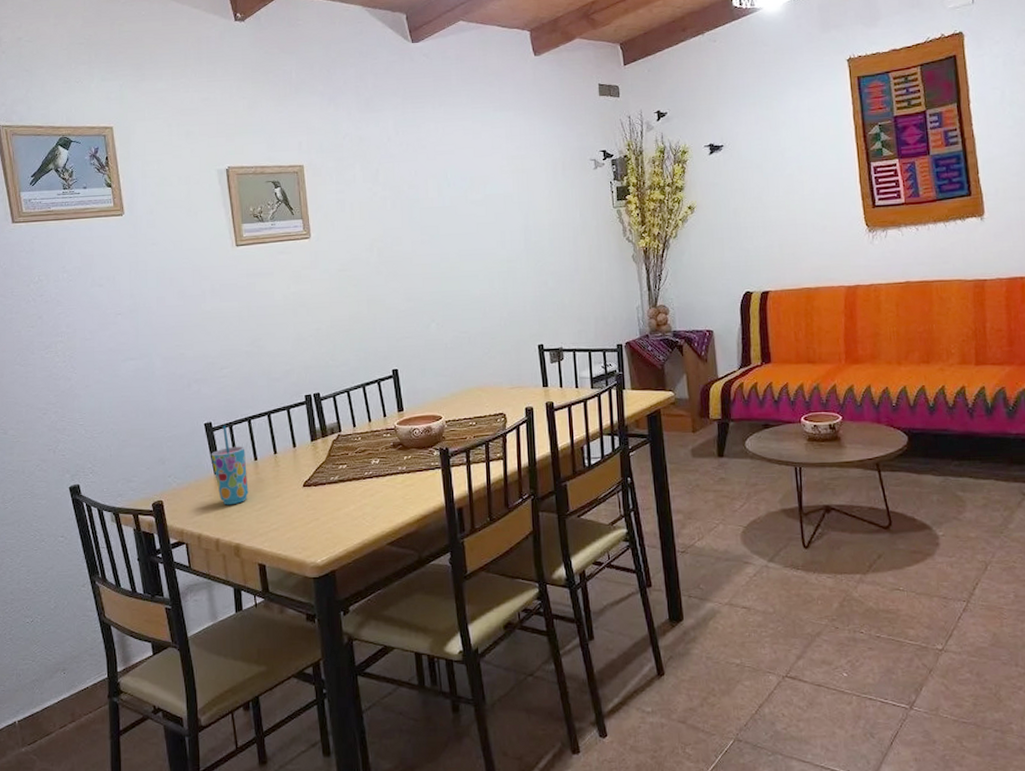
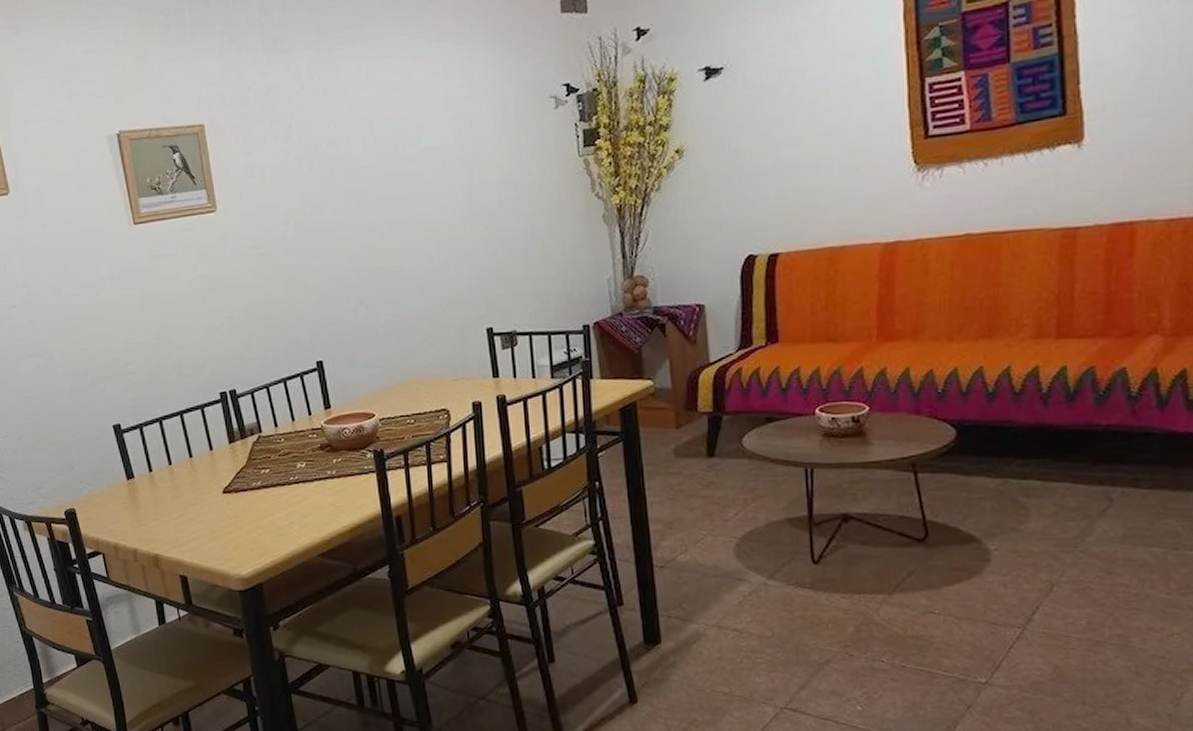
cup: present [211,425,249,505] -> none [122,427,165,513]

